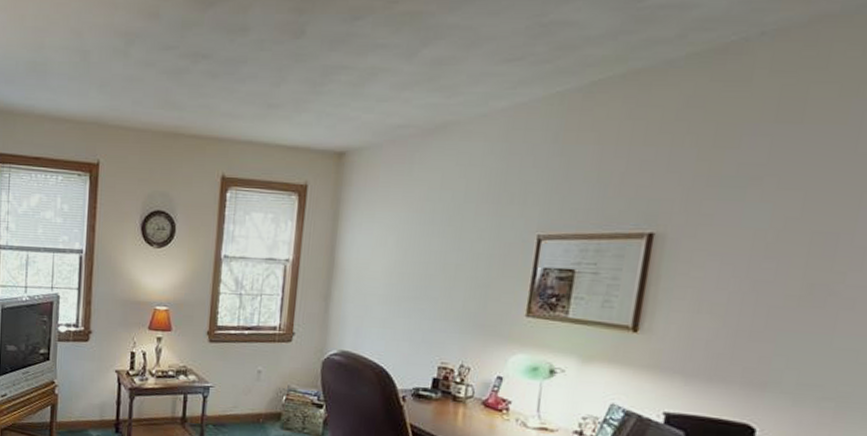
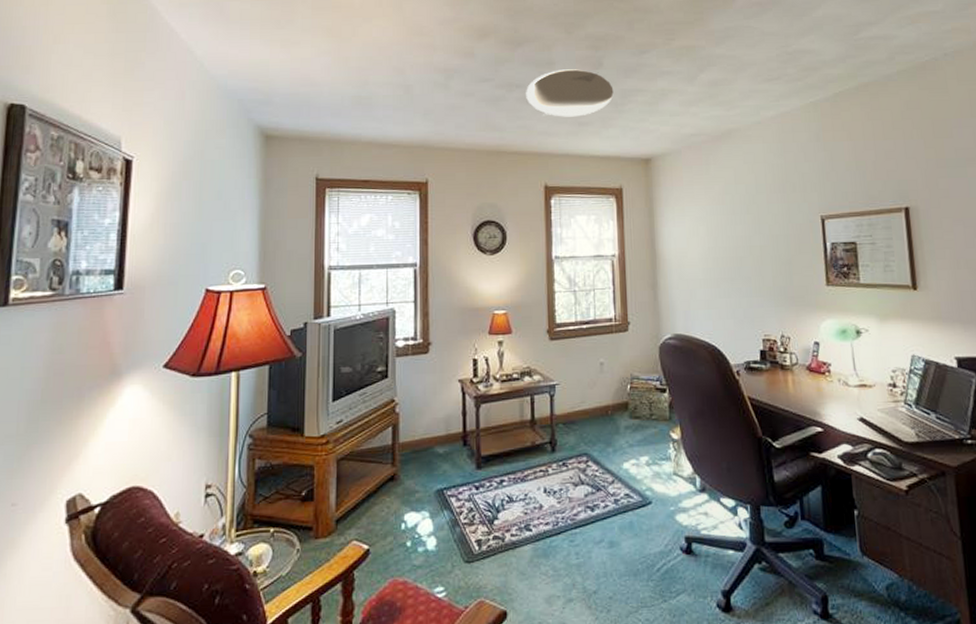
ceiling light: none [212,37,314,97] -> present [526,69,614,117]

